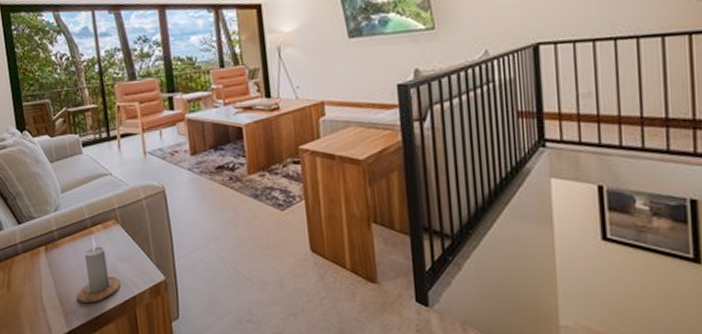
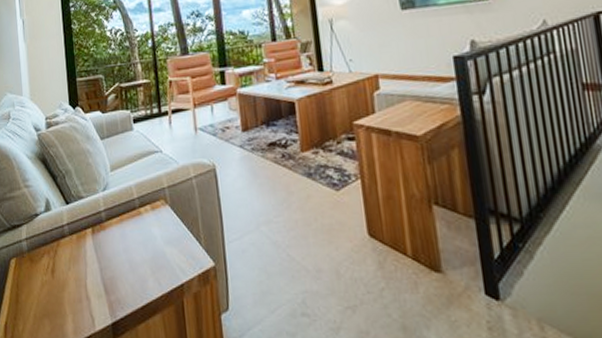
candle: present [77,235,121,304] -> none [122,216,169,292]

